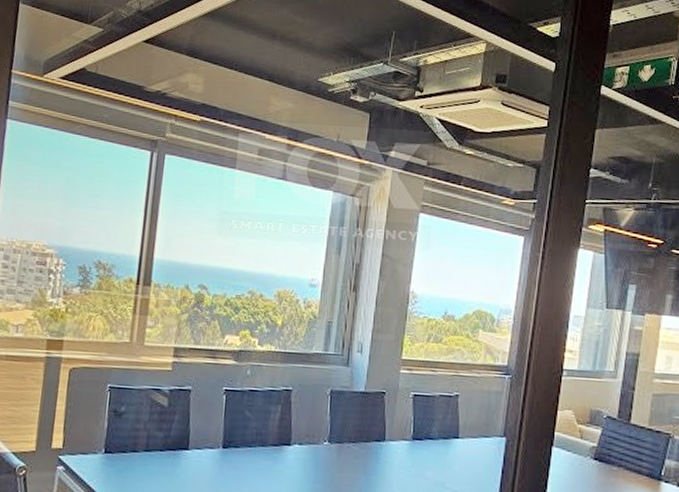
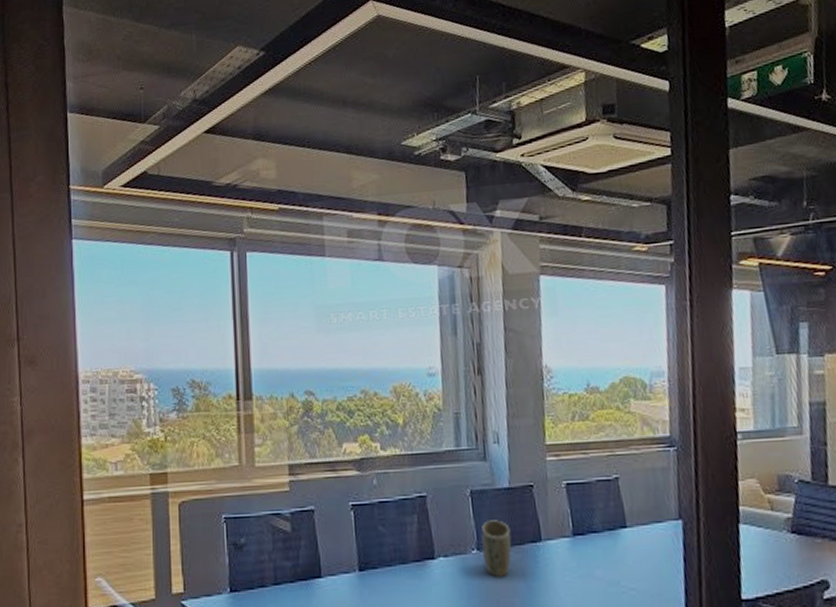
plant pot: none [333,418,360,468] -> present [481,520,512,577]

